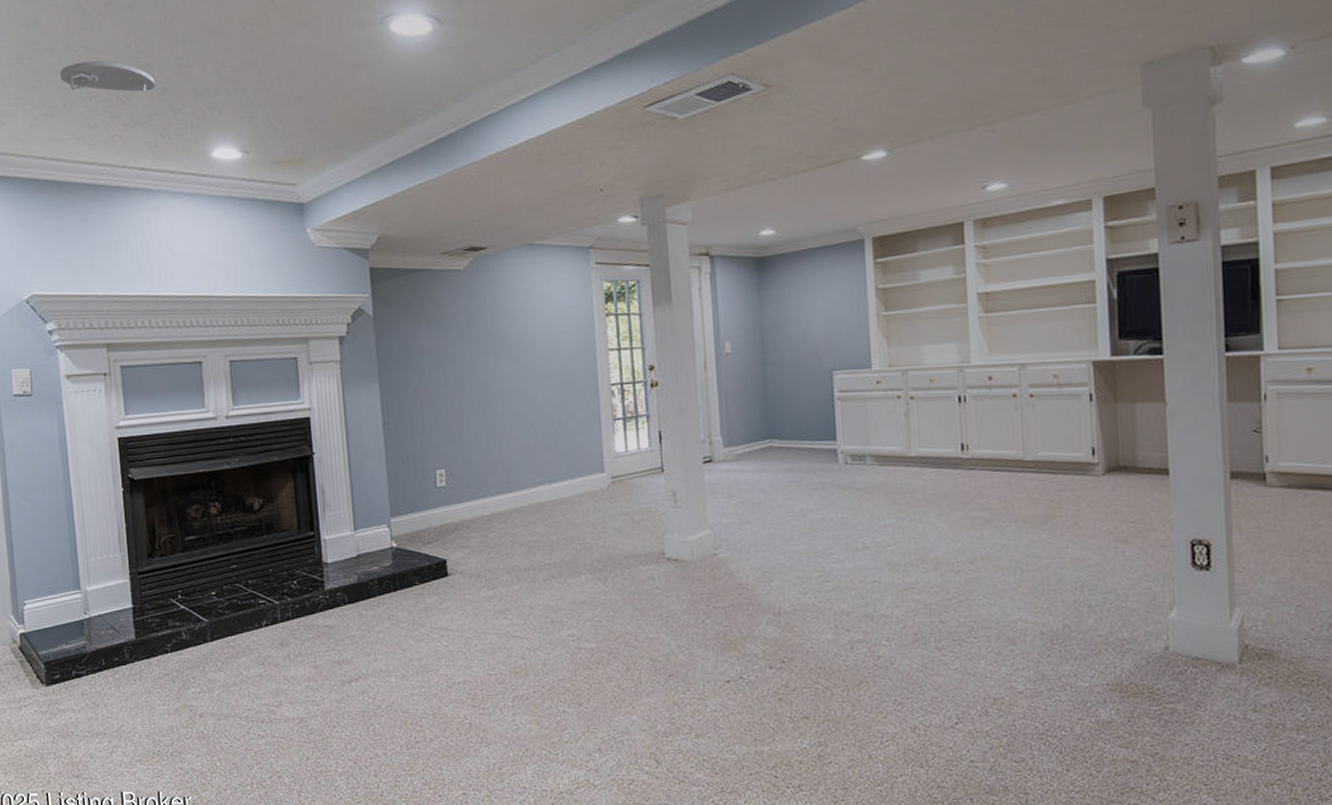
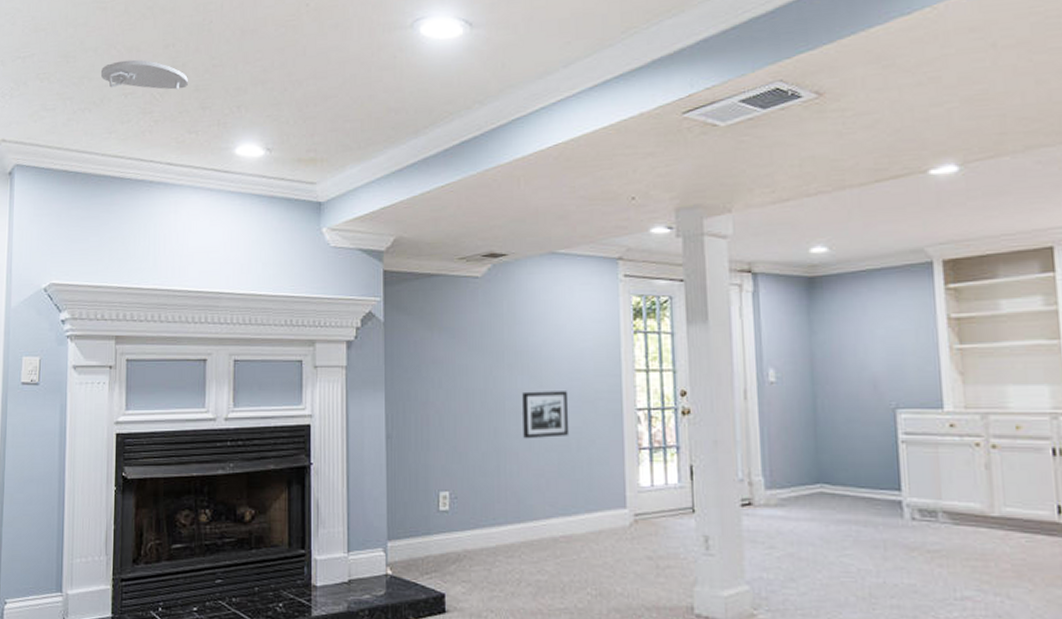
picture frame: none [507,372,552,418] -> present [522,391,570,439]

